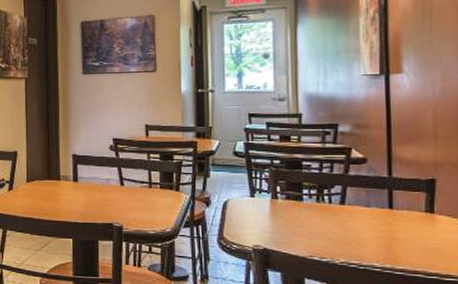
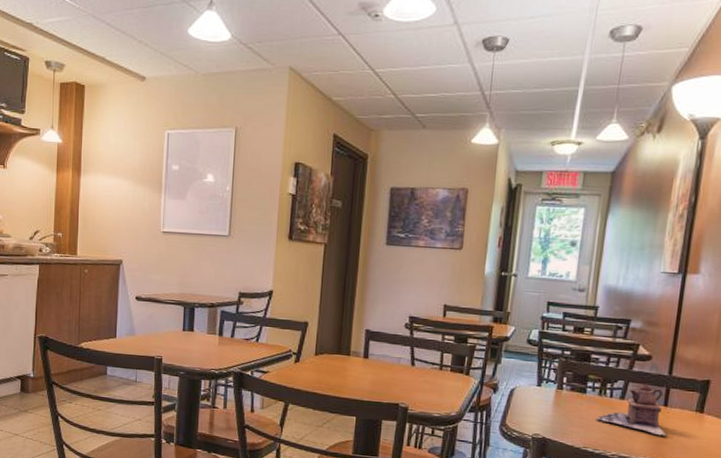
teapot: none [318,187,398,241] -> present [596,384,667,438]

